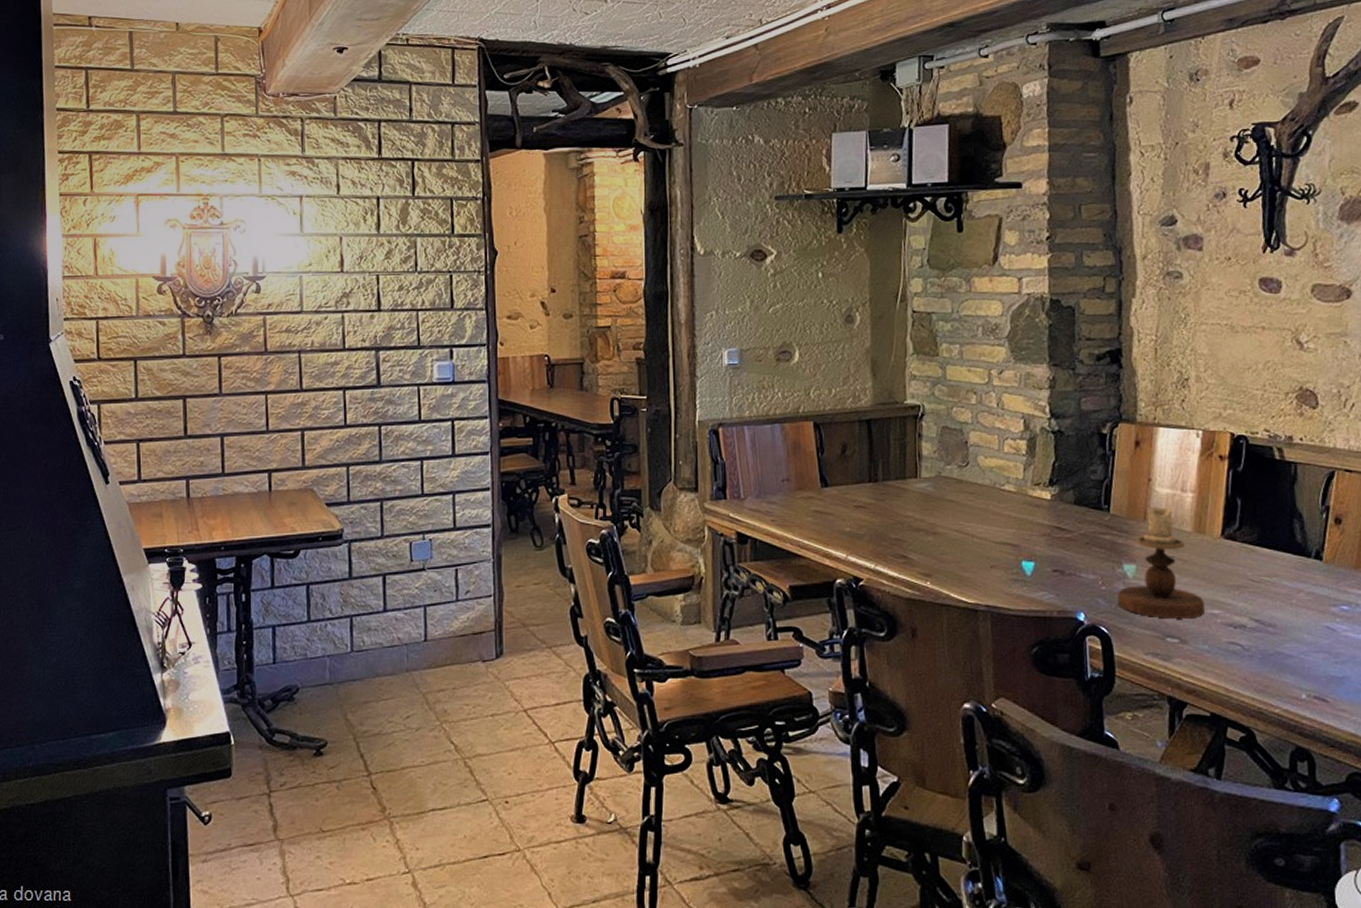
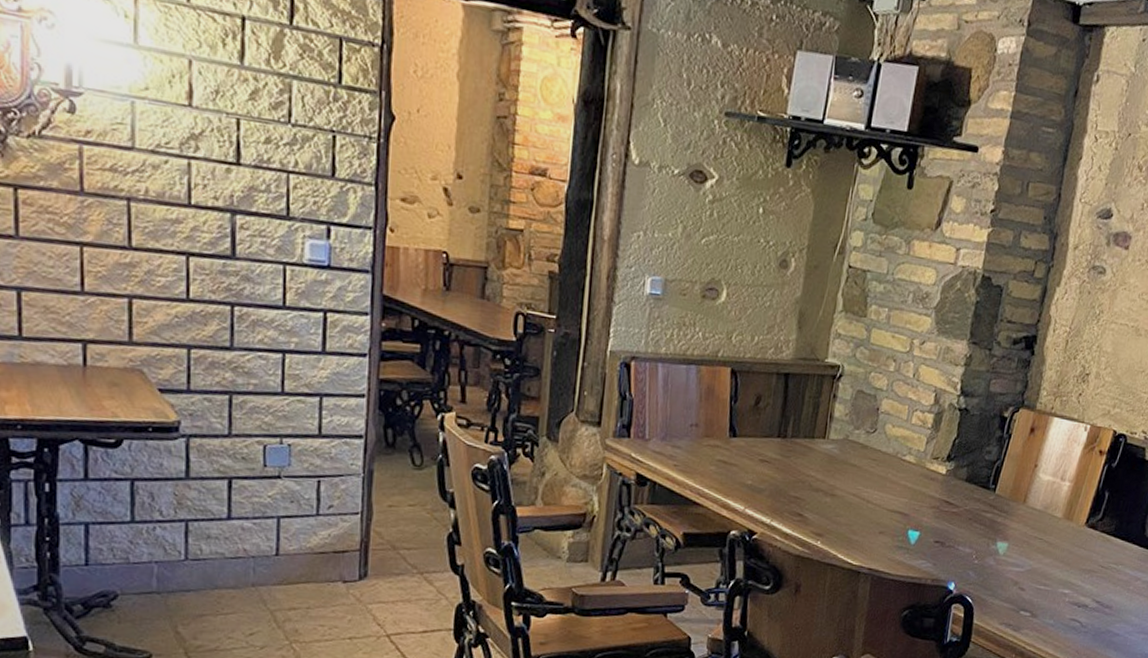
candlestick: present [1117,507,1204,619] -> none [985,491,1059,596]

